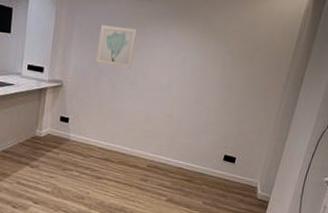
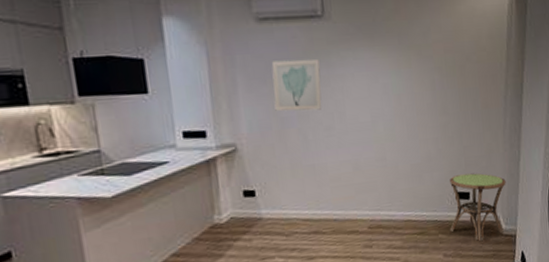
side table: none [213,141,270,199] -> present [450,173,506,241]

